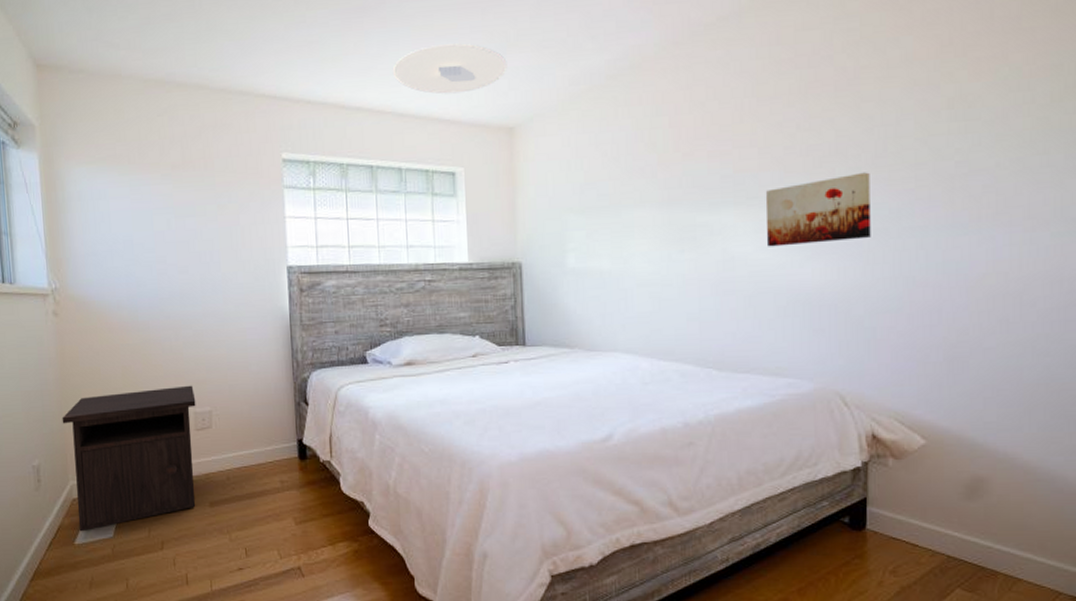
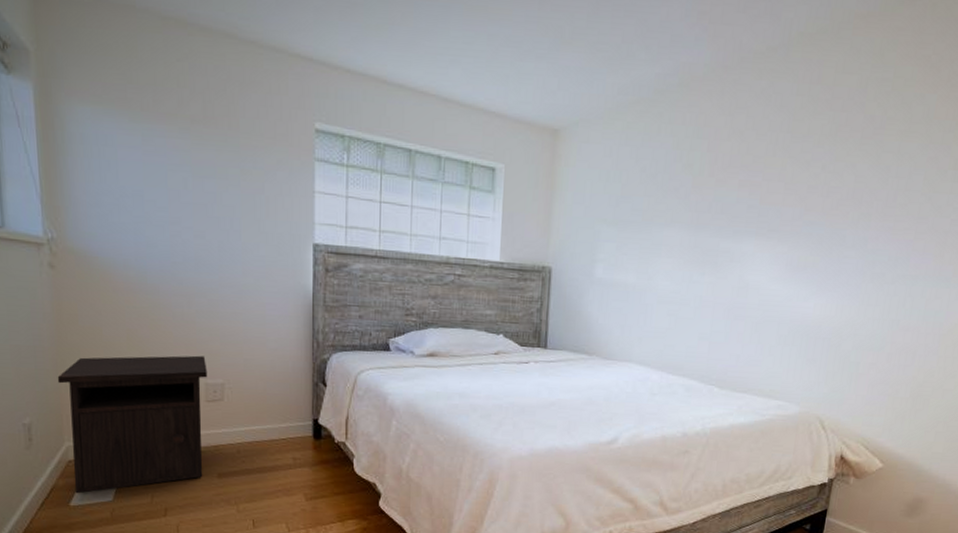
ceiling light: present [392,43,507,94] -> none [440,29,559,86]
wall art: present [765,172,871,247] -> none [779,219,878,281]

